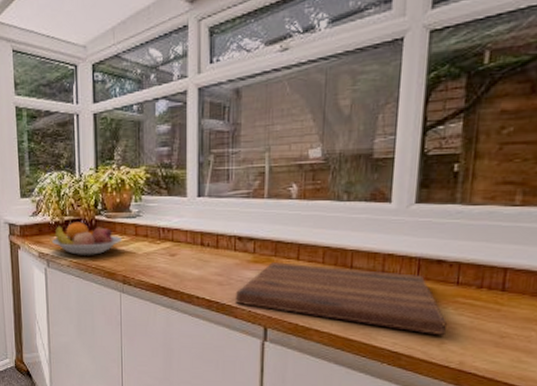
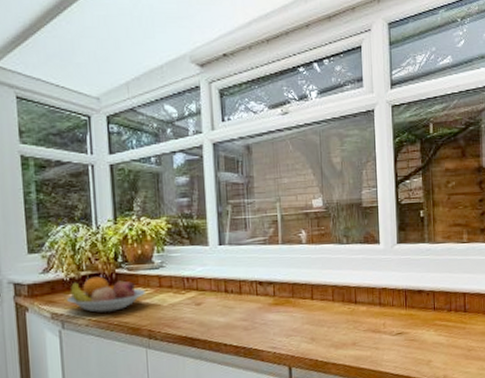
cutting board: present [236,262,447,336] -> none [261,303,431,355]

